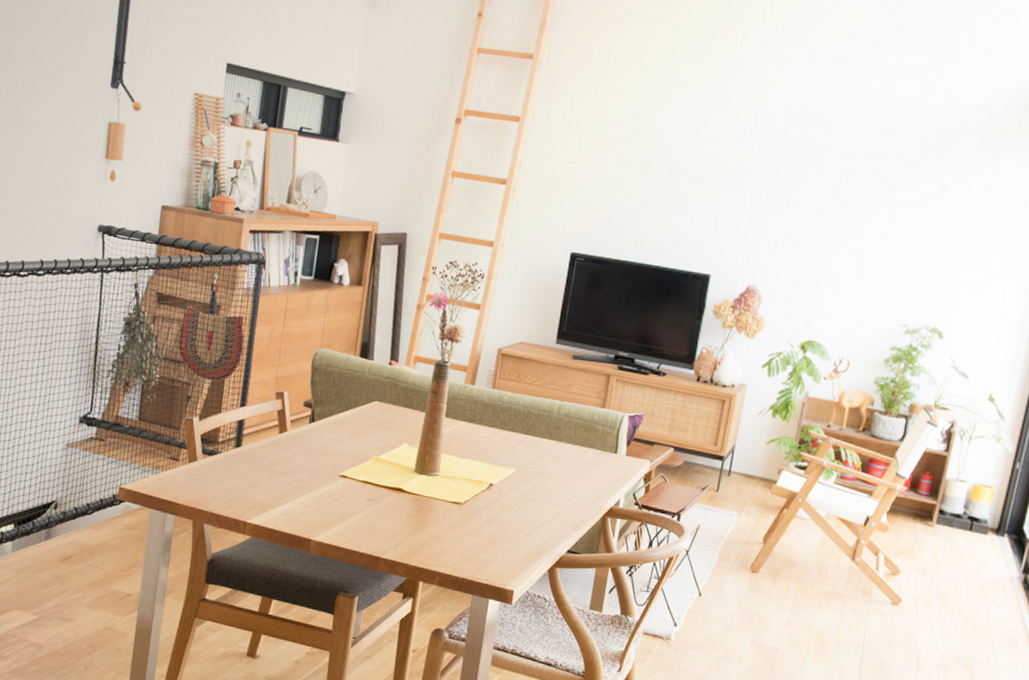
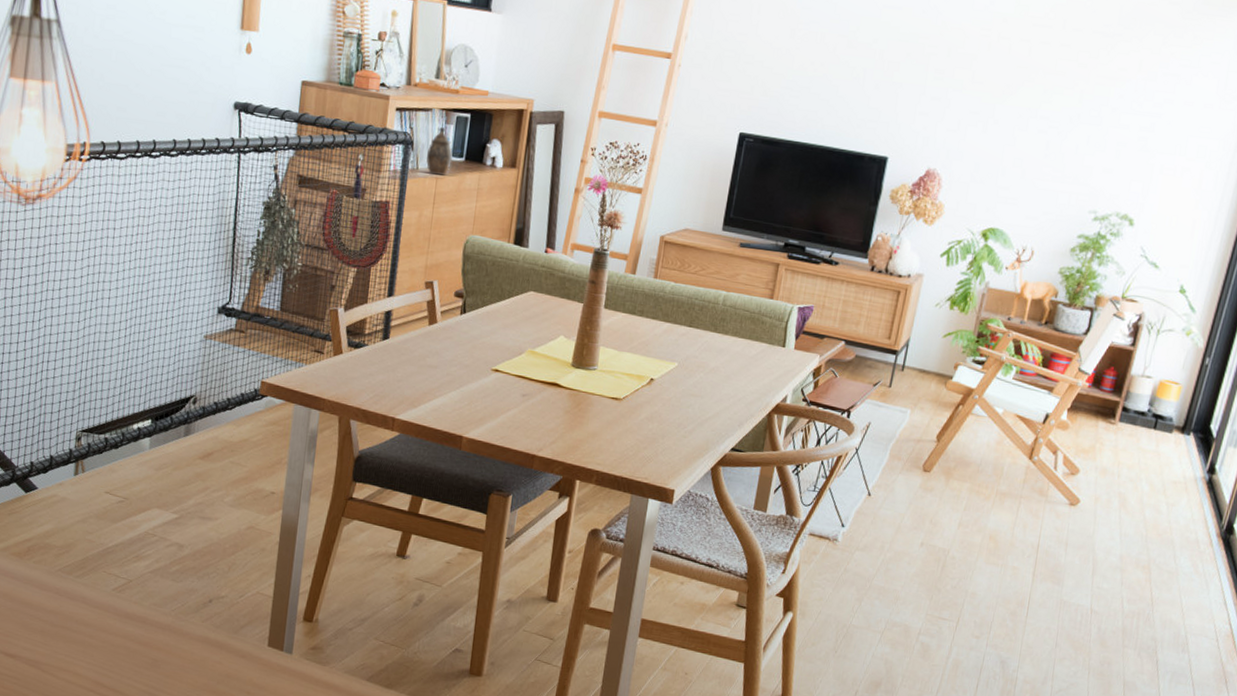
decorative jar: none [277,248,303,293] -> present [426,127,453,175]

